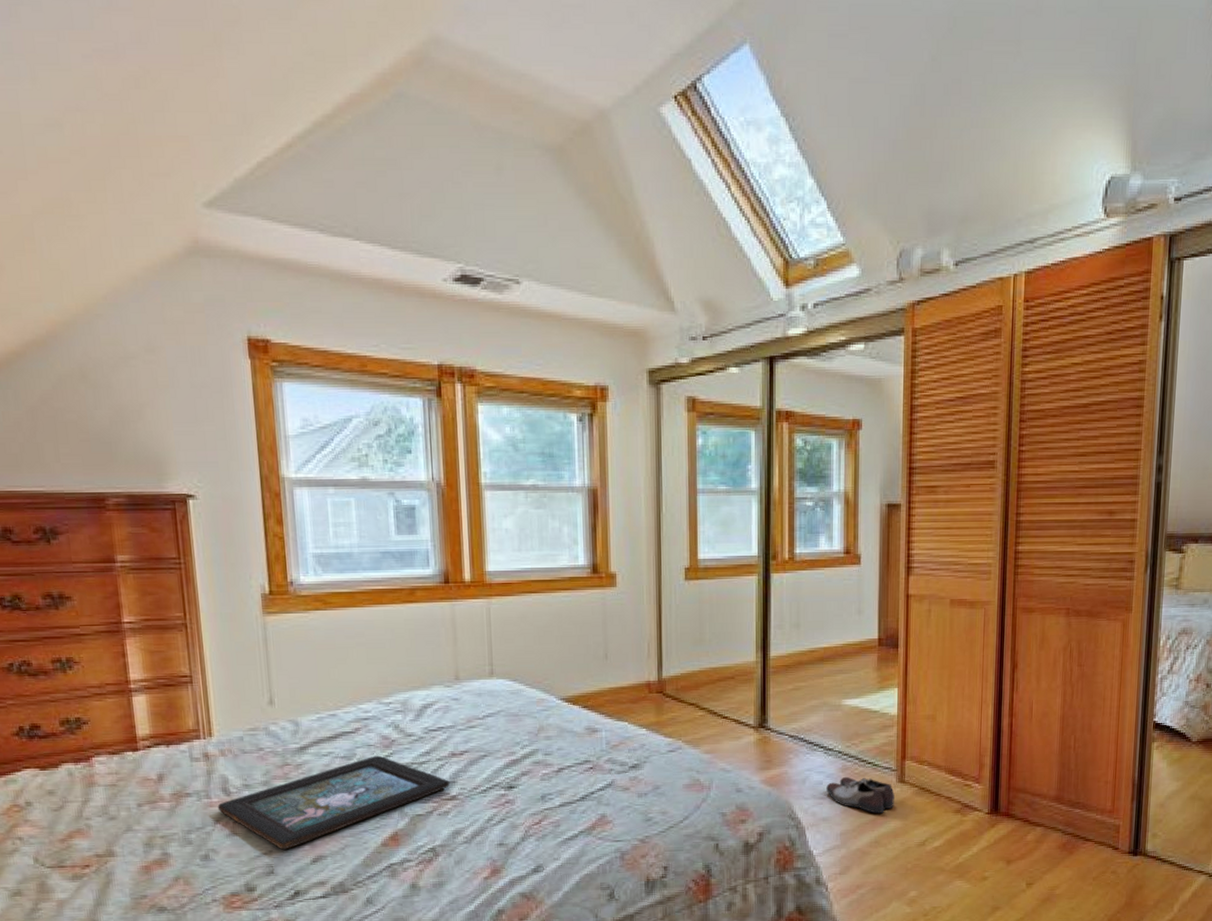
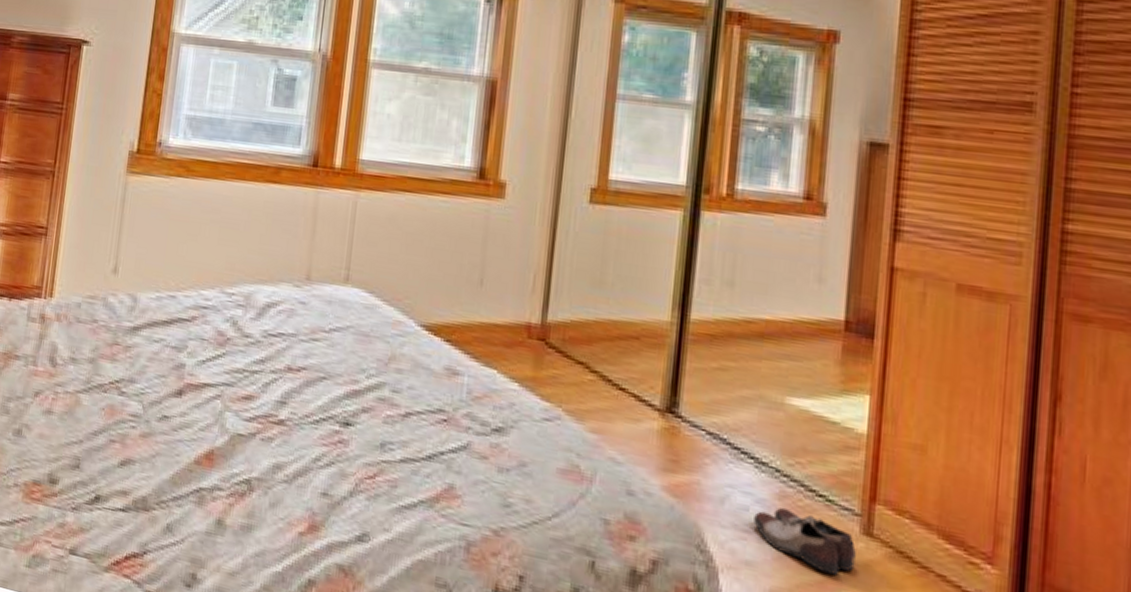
decorative tray: present [217,755,450,850] -> none [41,352,281,444]

